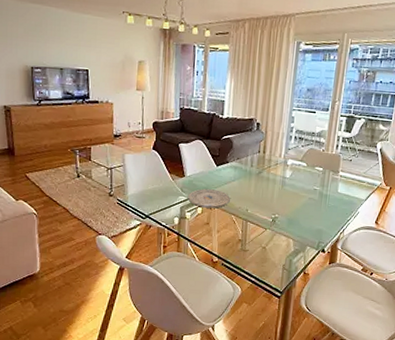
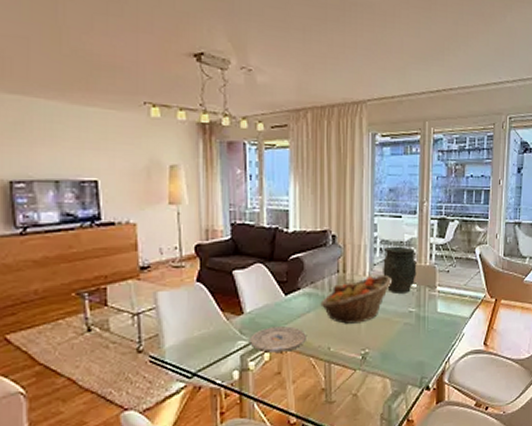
fruit basket: none [243,158,303,194] -> present [320,276,393,324]
vase: none [295,136,325,175] -> present [383,246,417,294]

